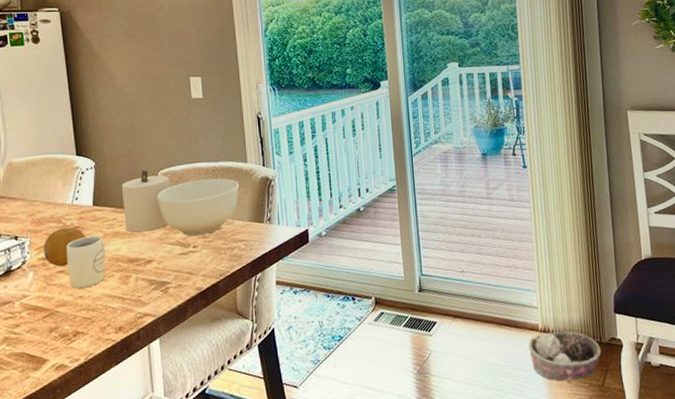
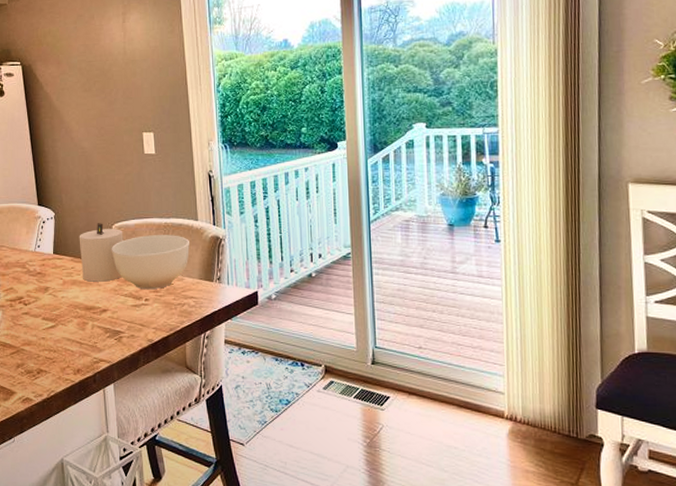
fruit: present [43,227,85,267] -> none [10,273,47,308]
mug: present [66,235,106,289] -> none [30,282,65,330]
decorative basket: present [528,331,602,383] -> none [491,421,578,477]

